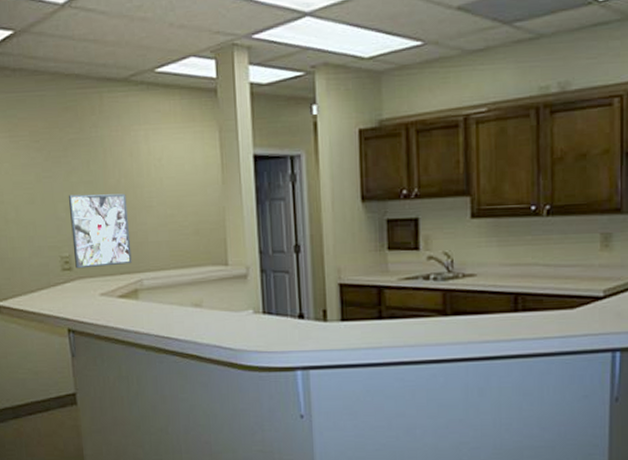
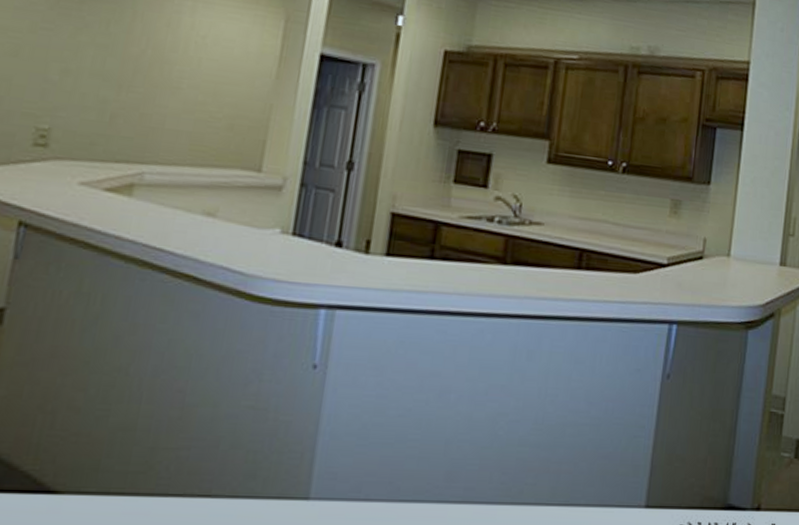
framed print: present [68,193,132,269] -> none [54,55,149,152]

